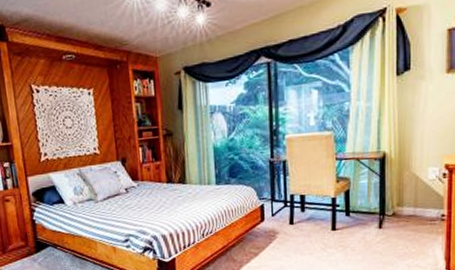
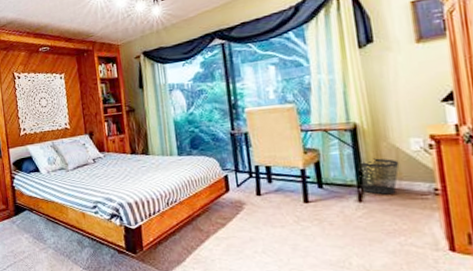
wastebasket: none [381,186,417,222] -> present [358,158,400,195]

